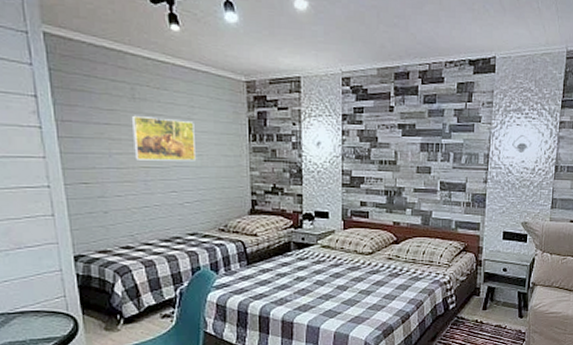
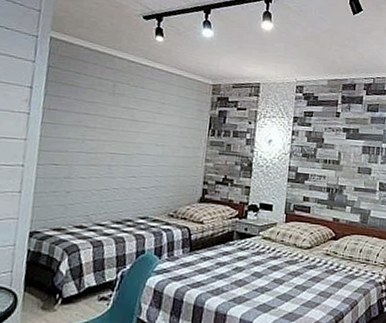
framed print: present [131,115,196,162] -> none [104,107,162,151]

